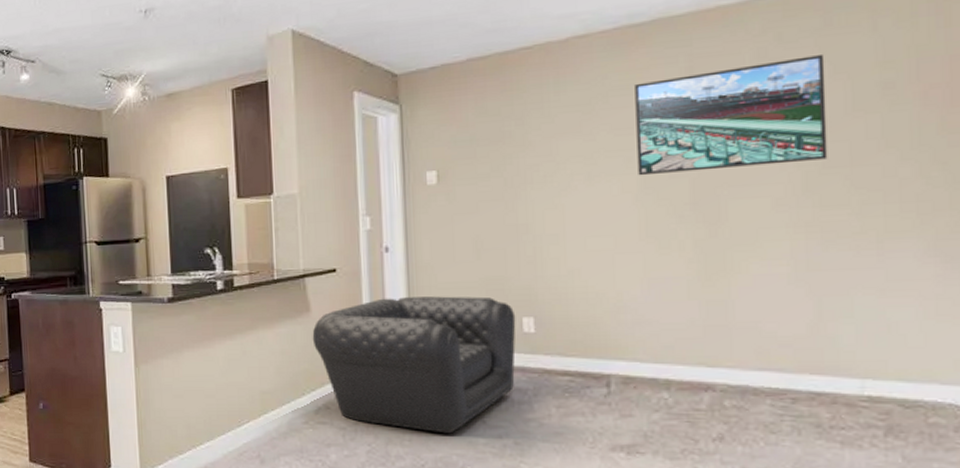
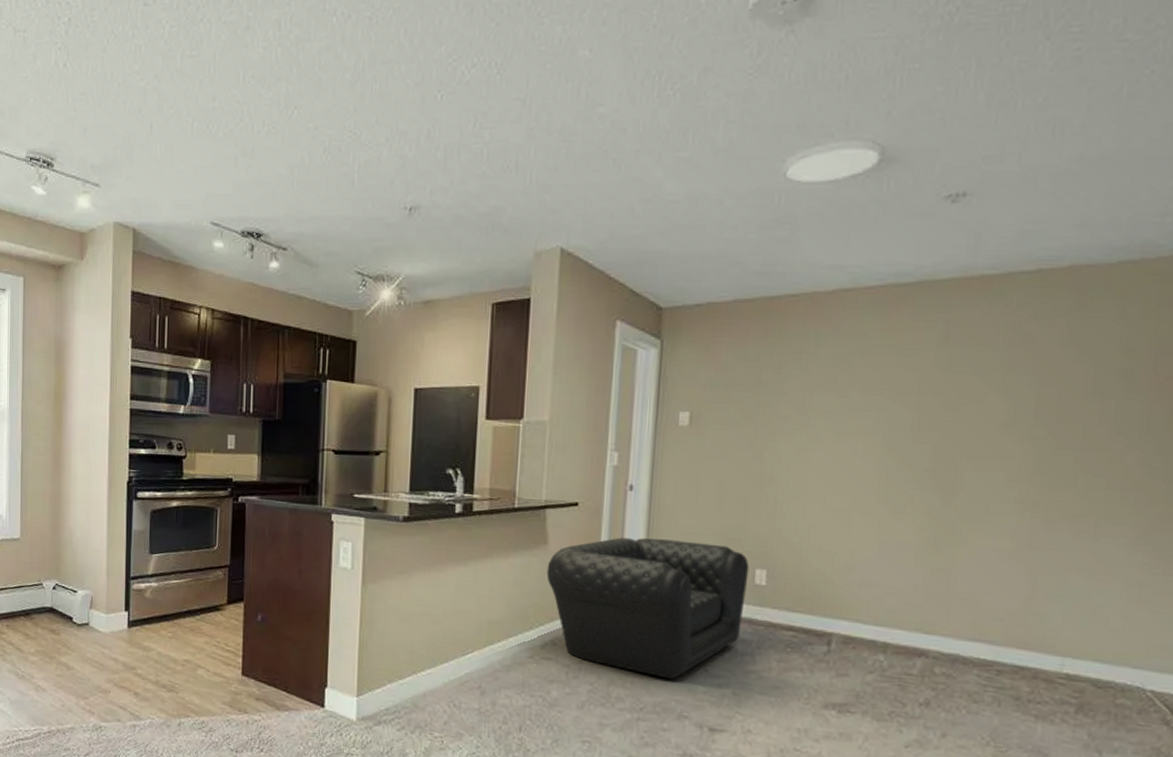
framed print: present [635,55,828,176] -> none [884,336,1074,441]

